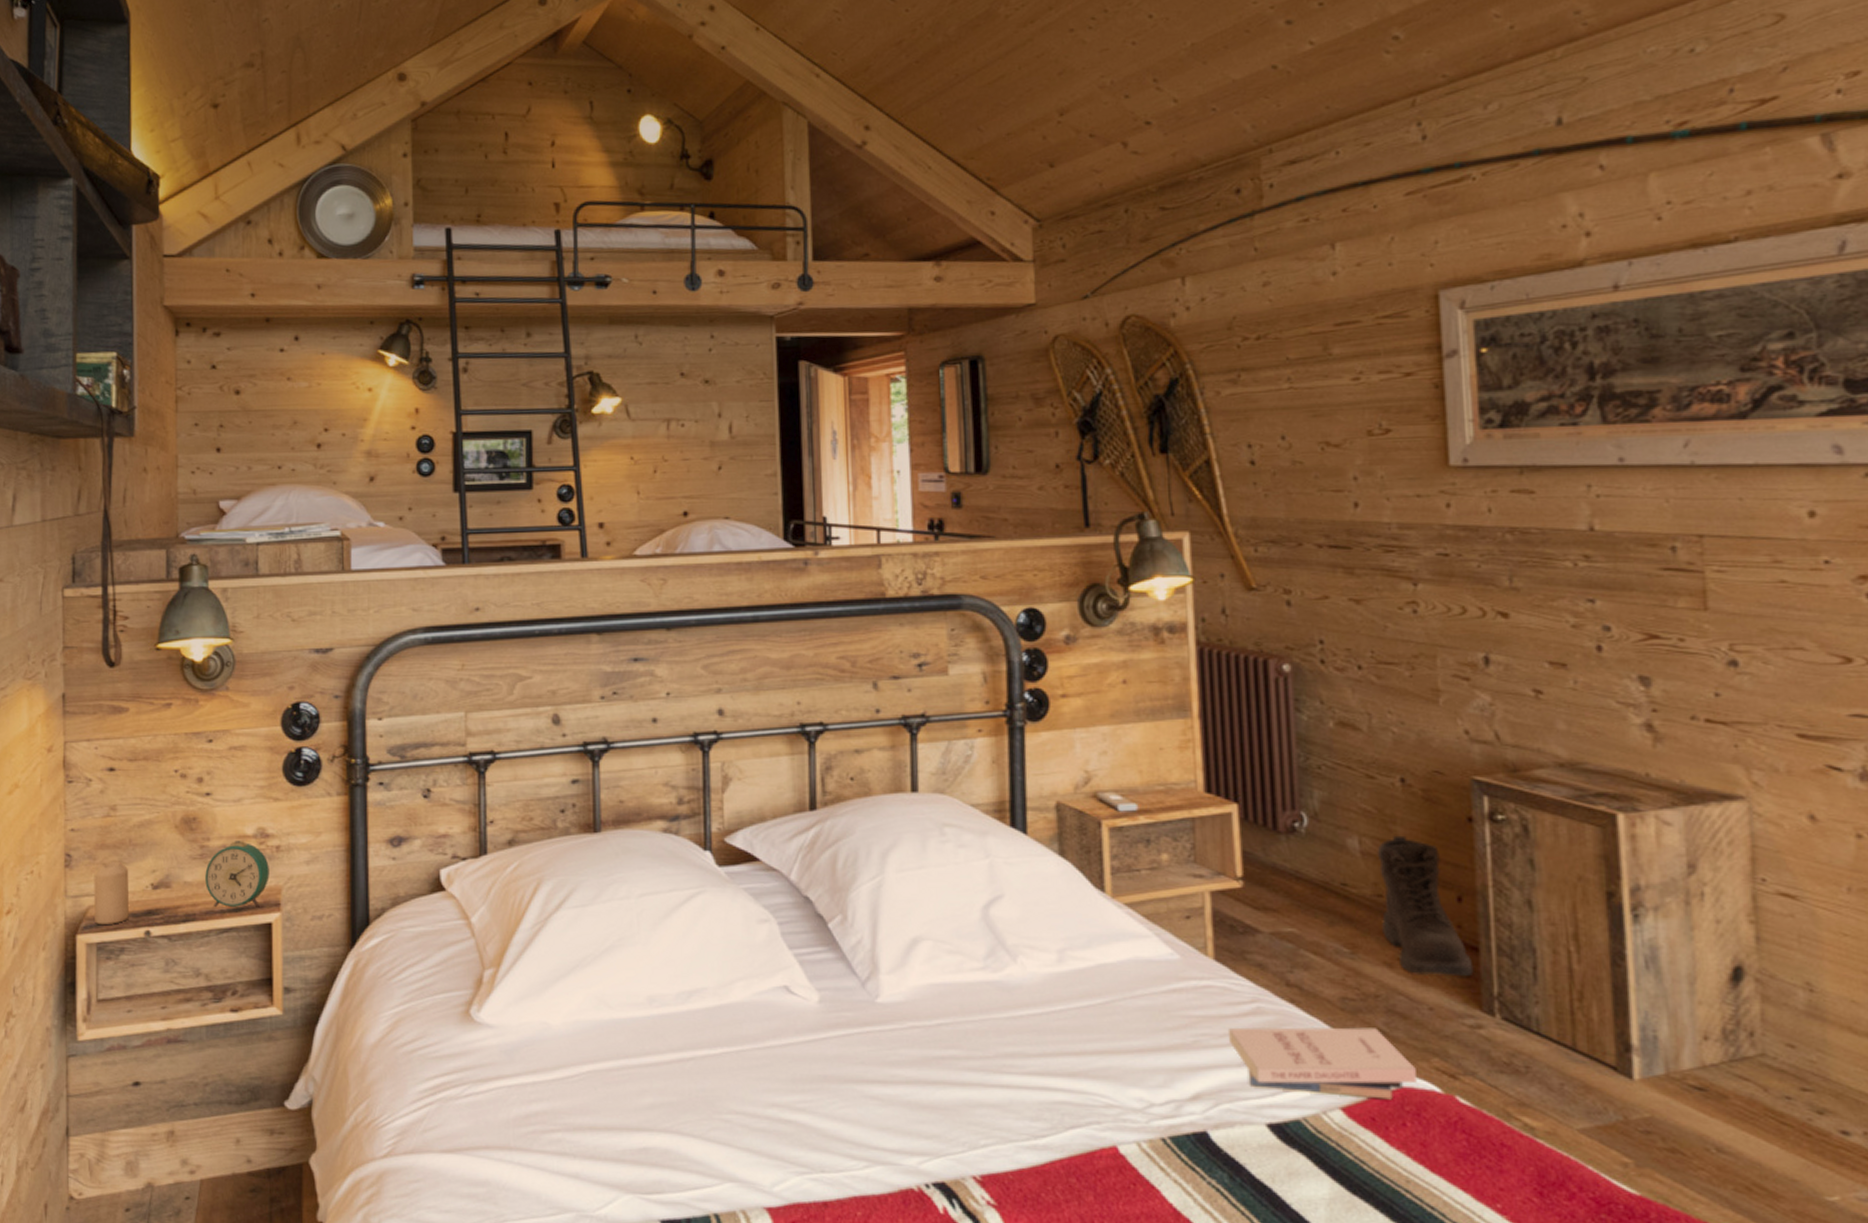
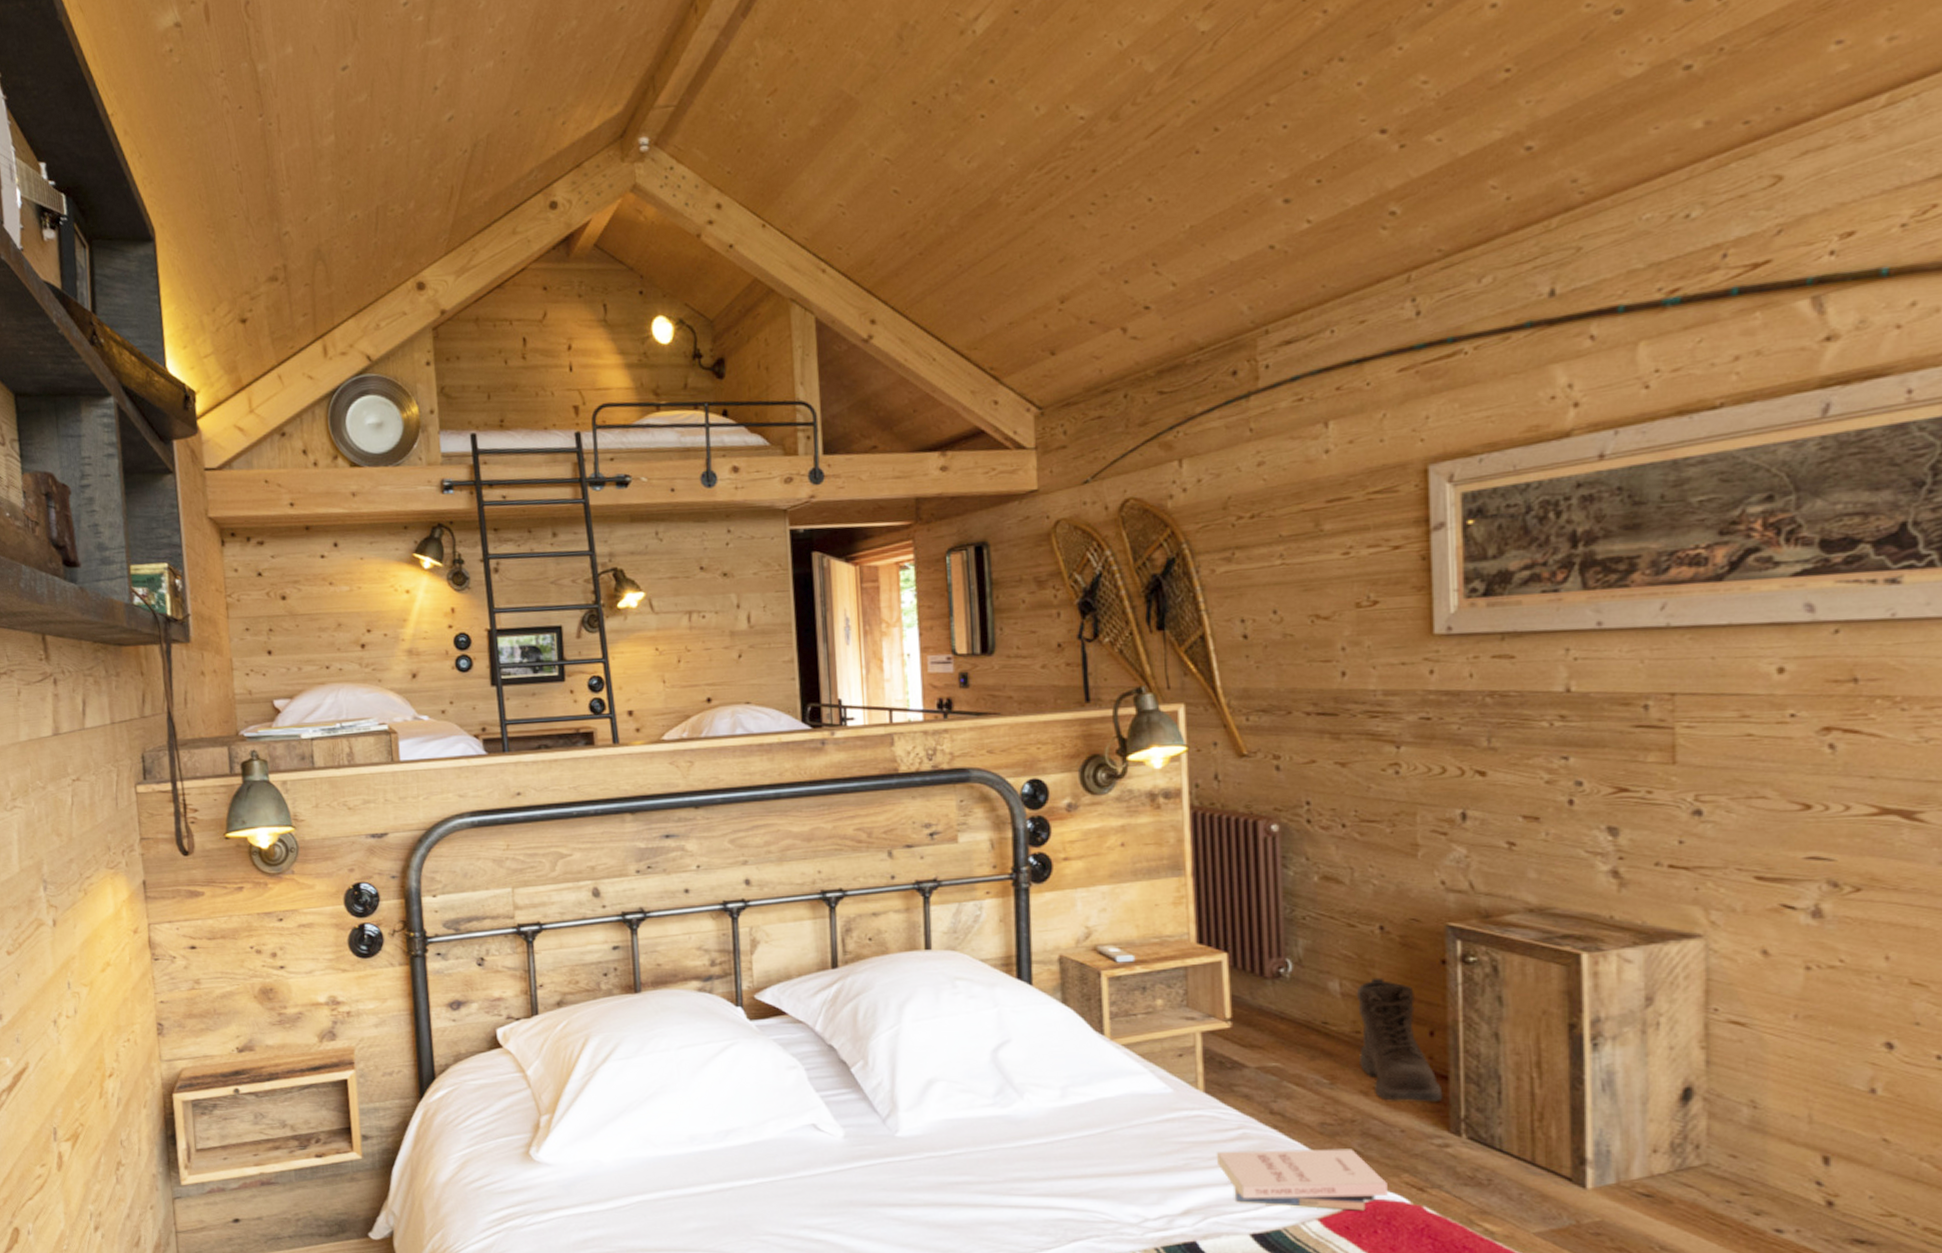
candle: present [94,861,130,924] -> none [184,1028,219,1084]
alarm clock: present [205,841,269,908] -> none [284,1008,343,1067]

